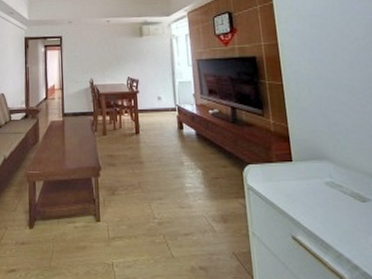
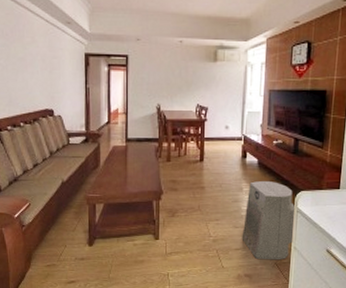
air purifier: none [189,153,250,249] -> present [241,180,296,260]

